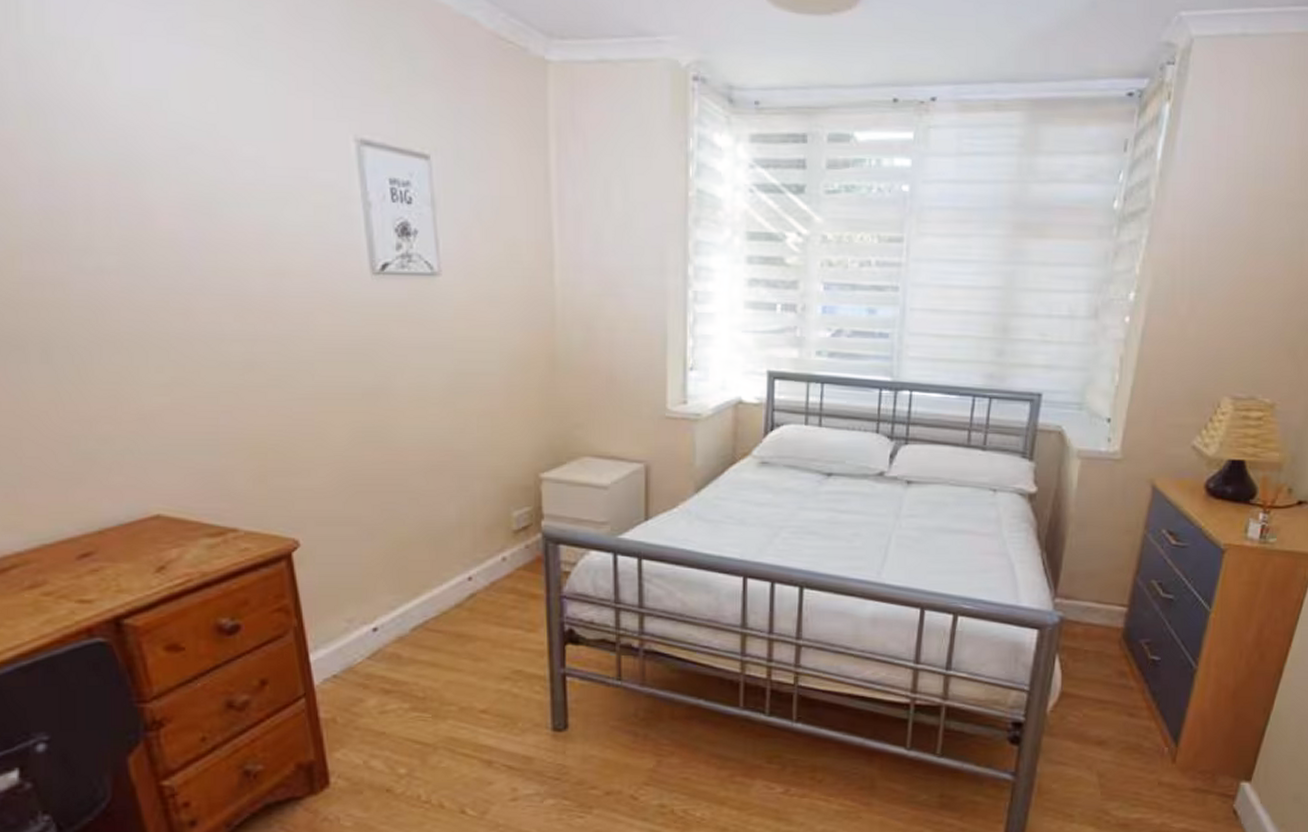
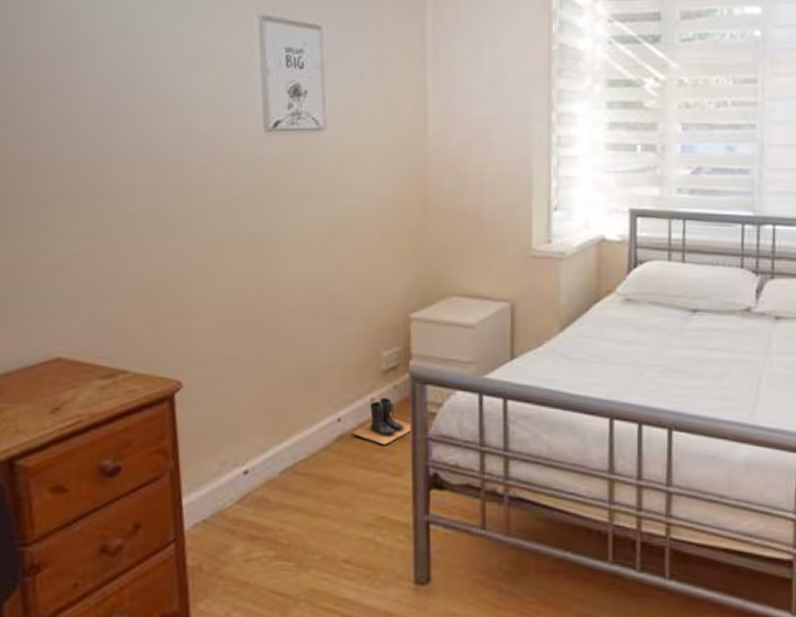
boots: none [484,557,547,603] -> present [352,397,413,445]

